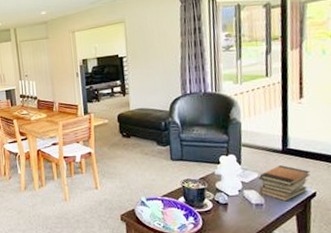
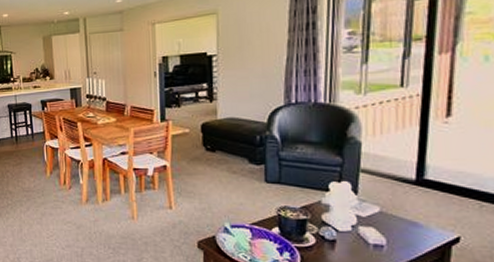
book stack: present [258,165,311,202] -> none [380,199,454,245]

